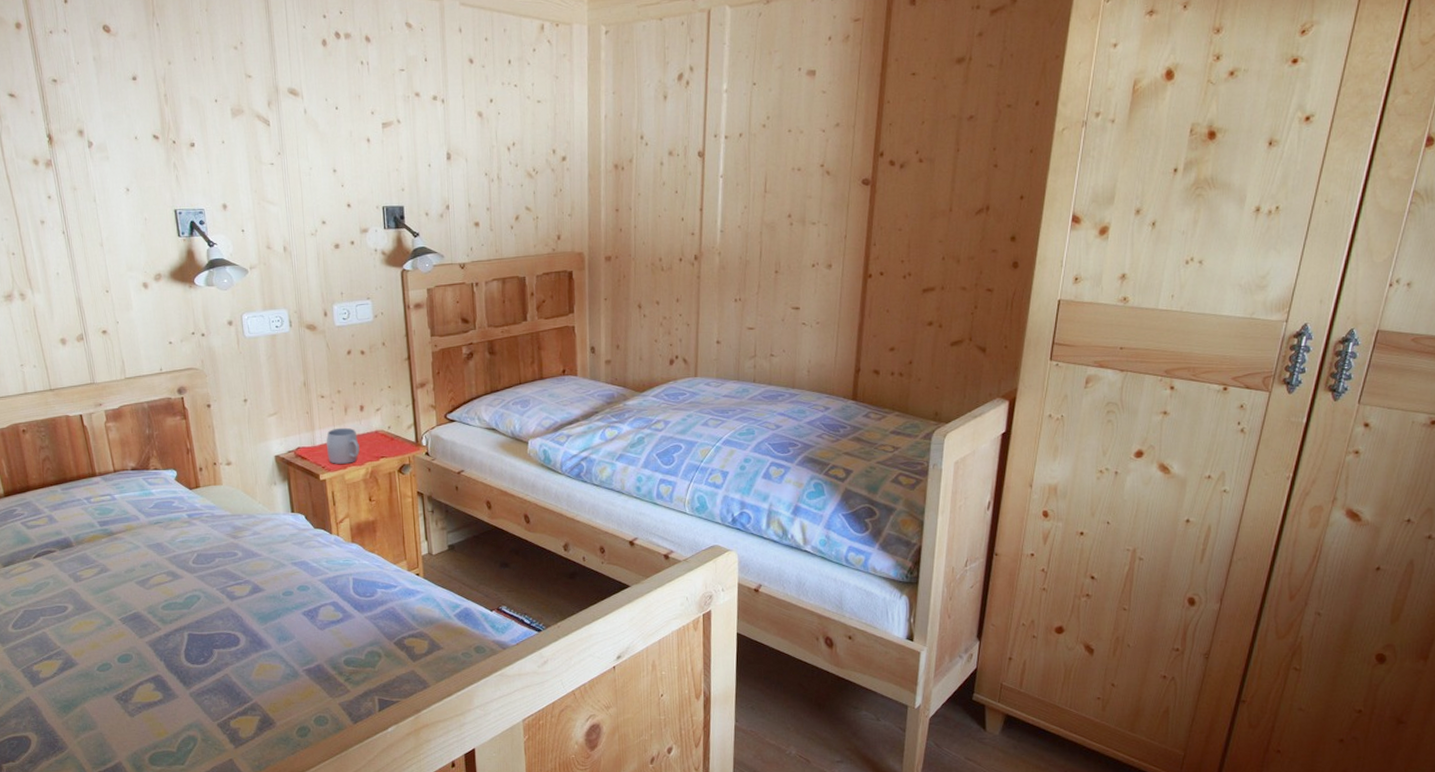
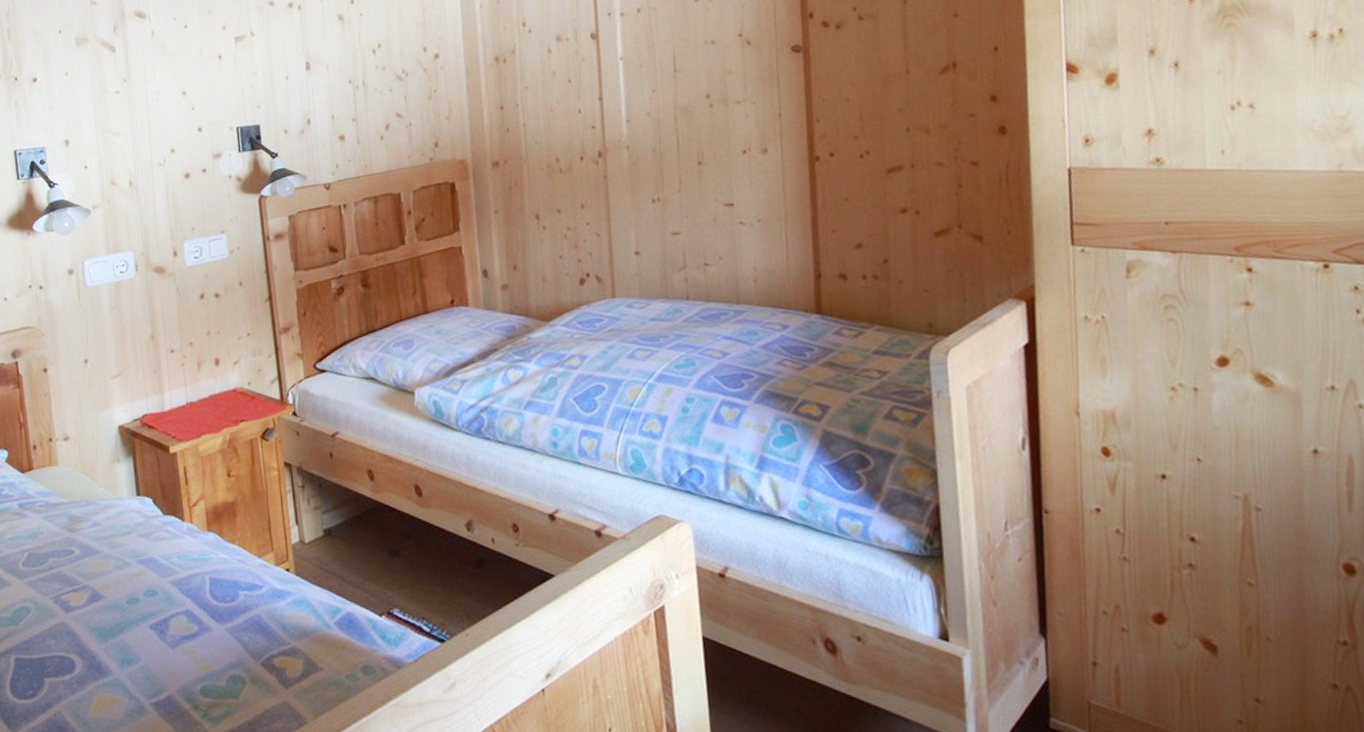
mug: present [326,427,360,464] -> none [176,386,216,433]

